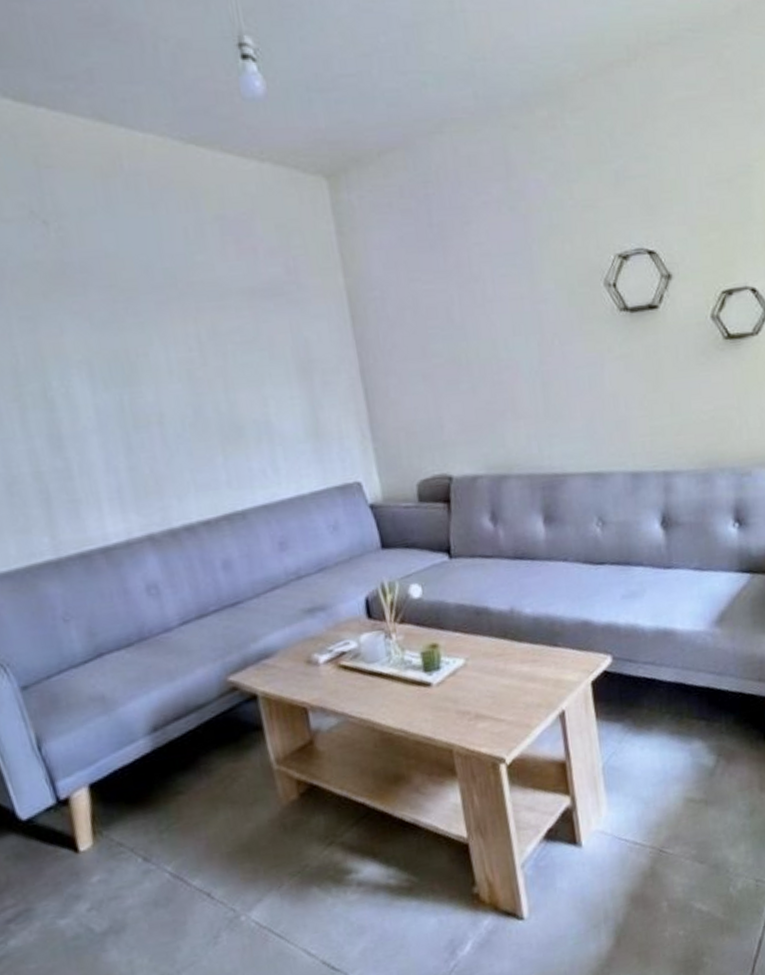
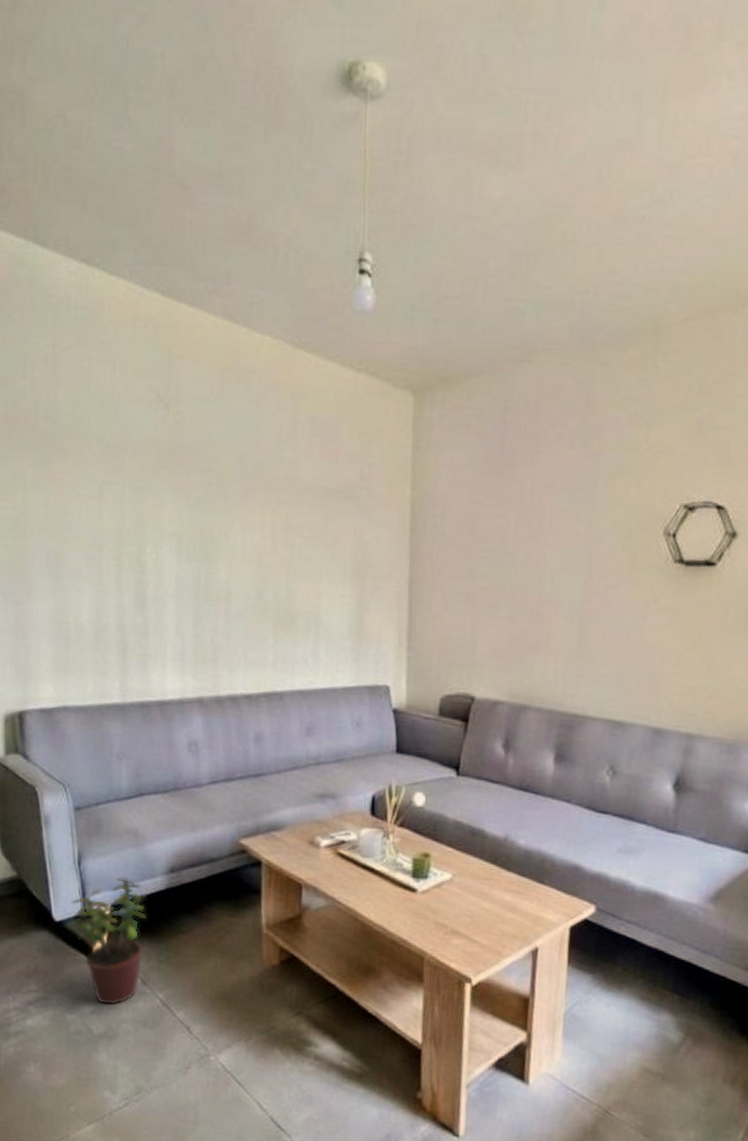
potted plant: none [38,750,141,898] -> present [69,877,147,1005]

